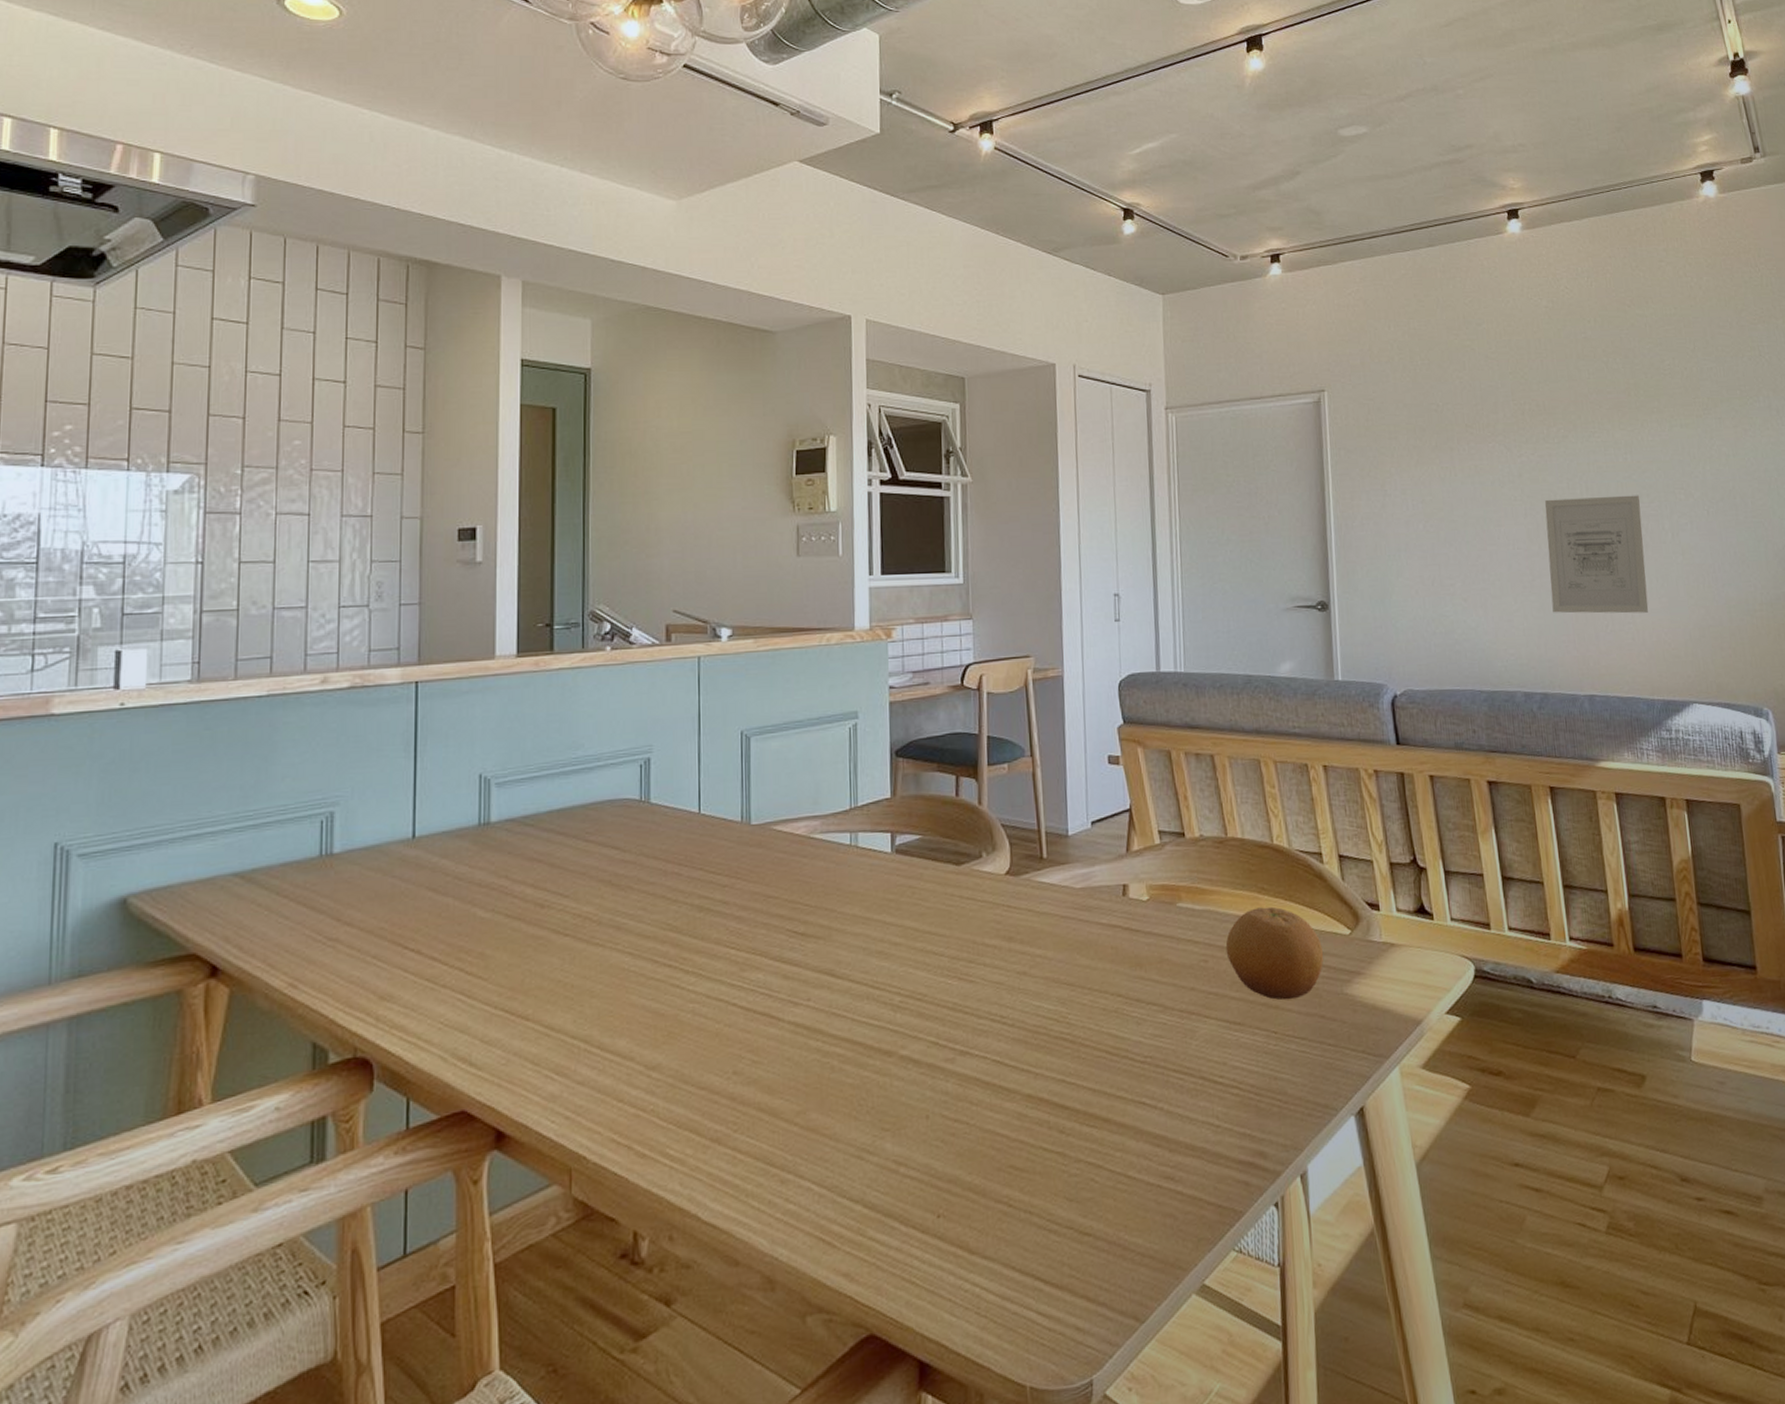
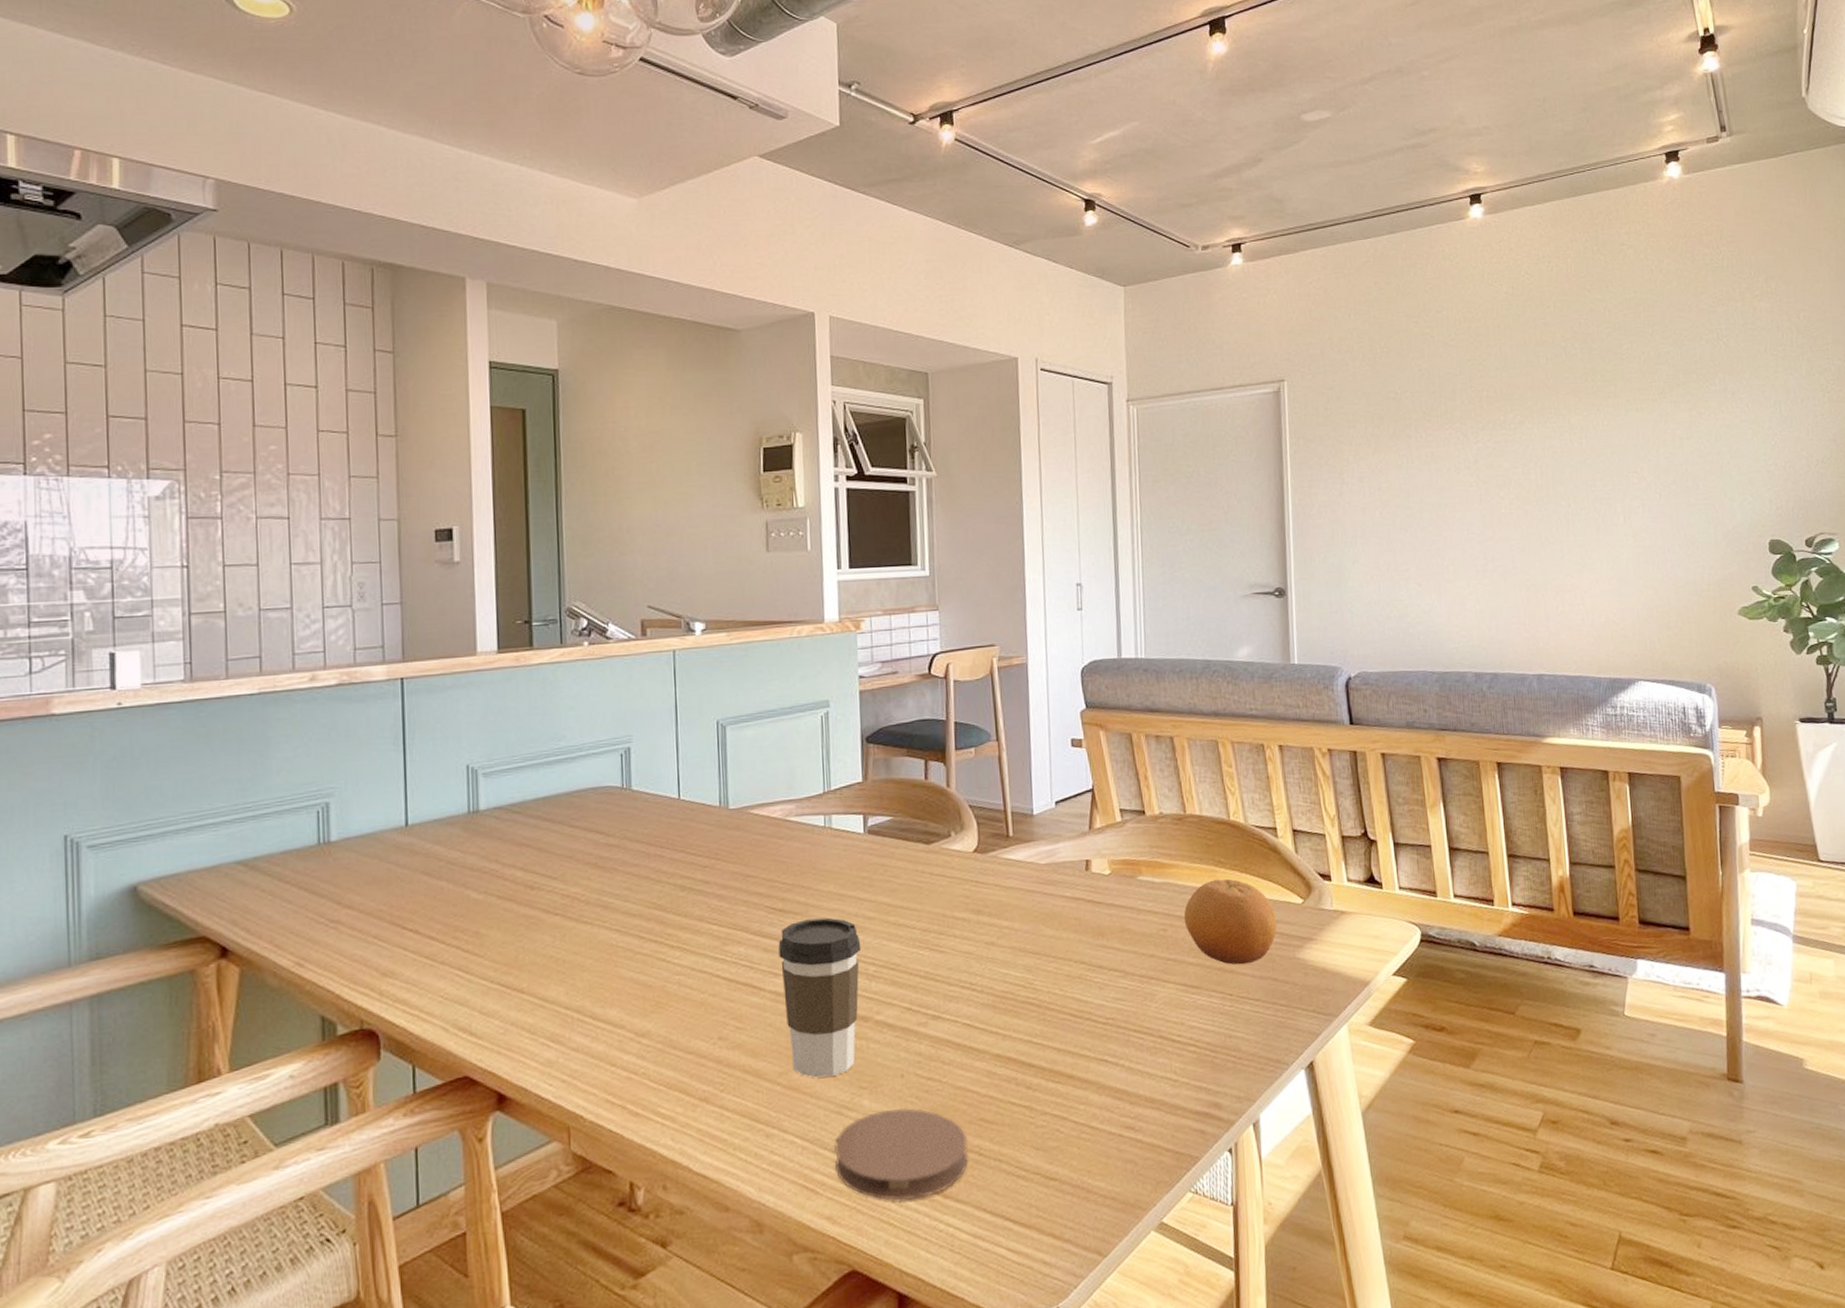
coffee cup: none [799,942,887,1118] -> present [778,917,862,1078]
coaster: none [854,1152,997,1257] -> present [834,1107,968,1201]
wall art: present [1544,495,1649,614] -> none [1499,479,1599,596]

